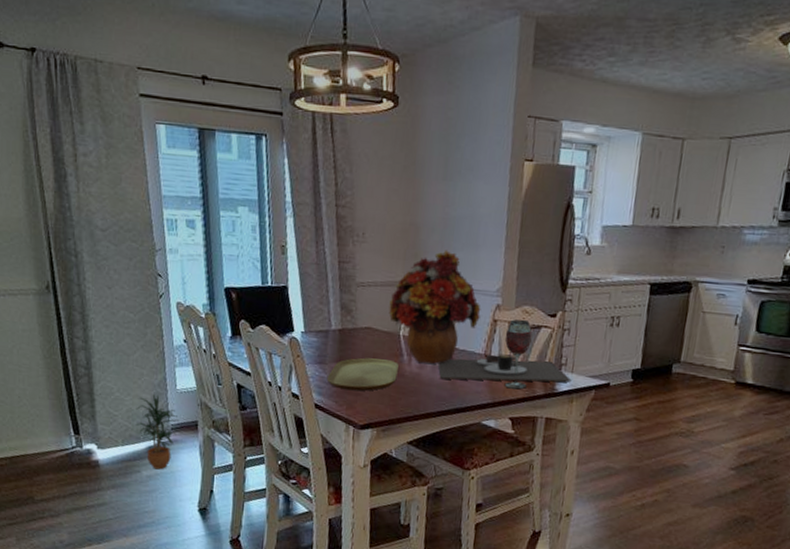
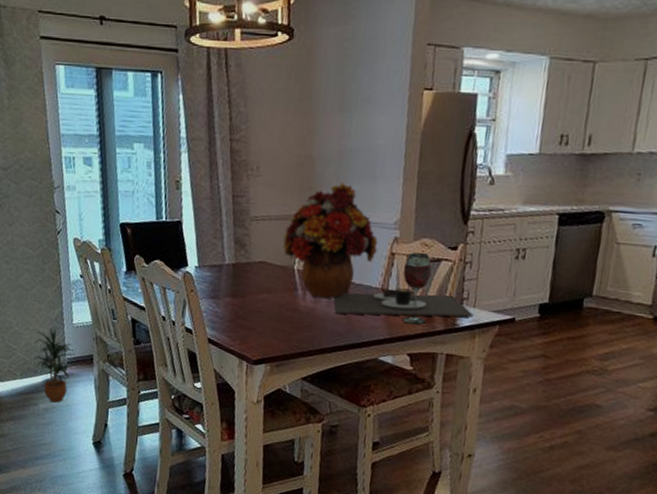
placemat: present [327,358,398,392] -> none [220,292,293,326]

